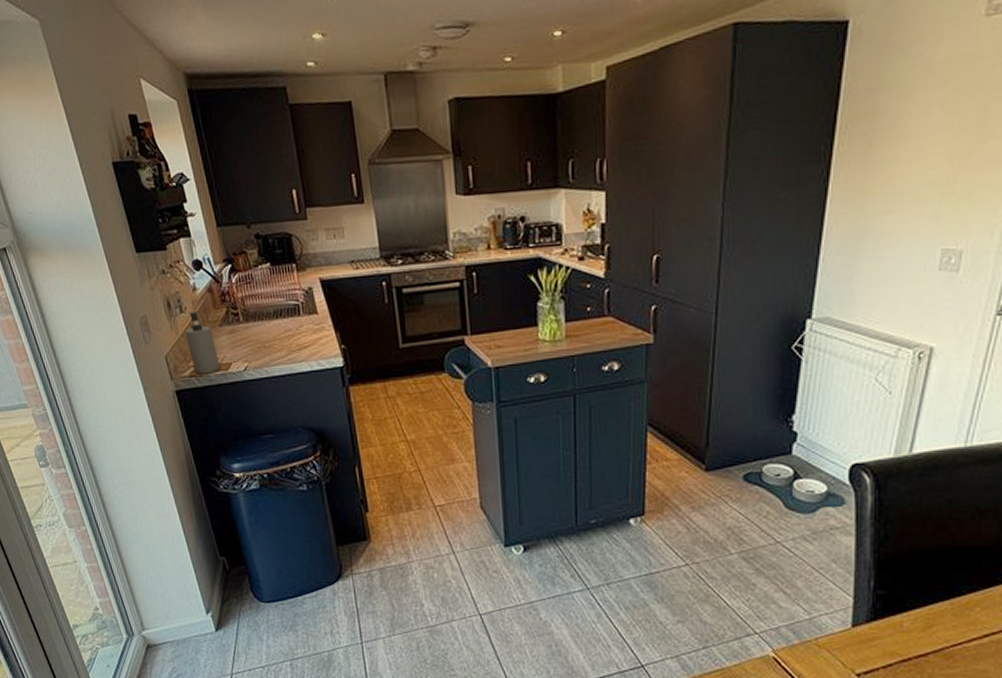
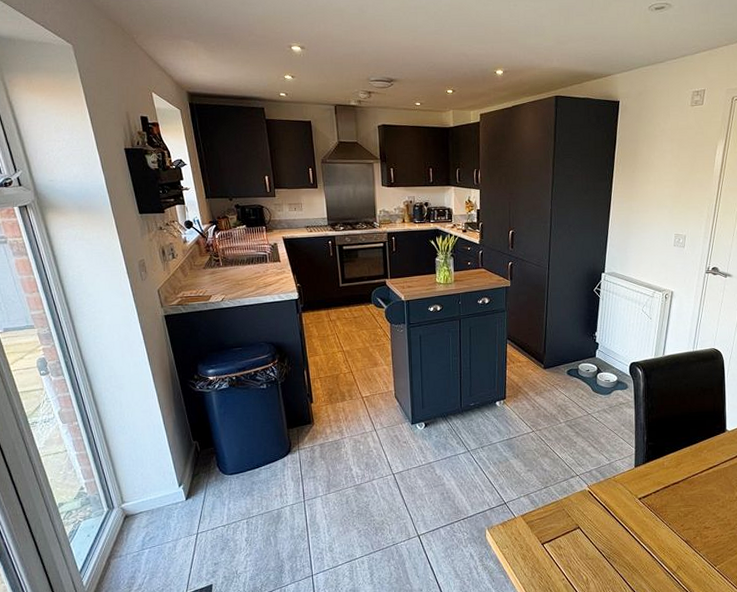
soap dispenser: present [177,310,221,376] -> none [169,257,203,305]

